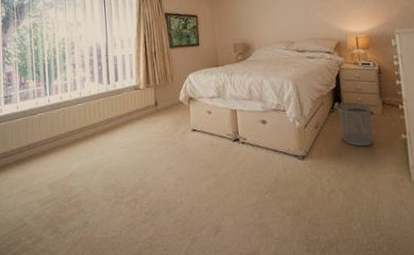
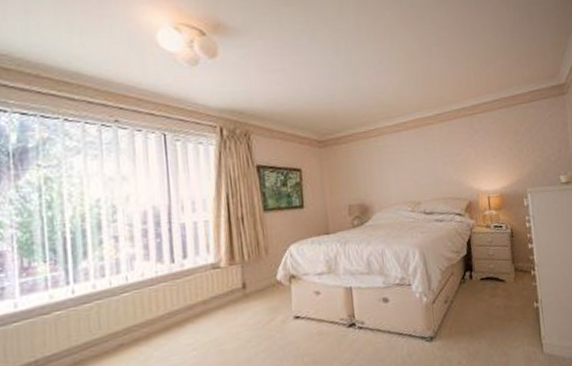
waste bin: present [337,102,373,147] -> none [468,270,506,320]

